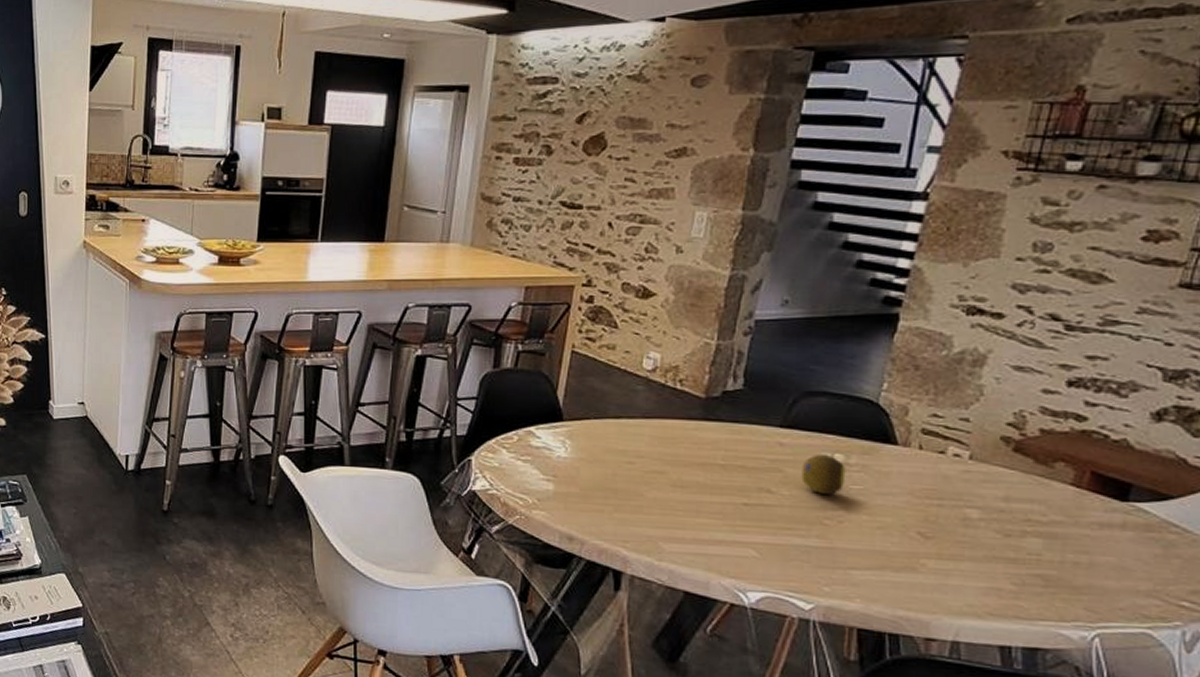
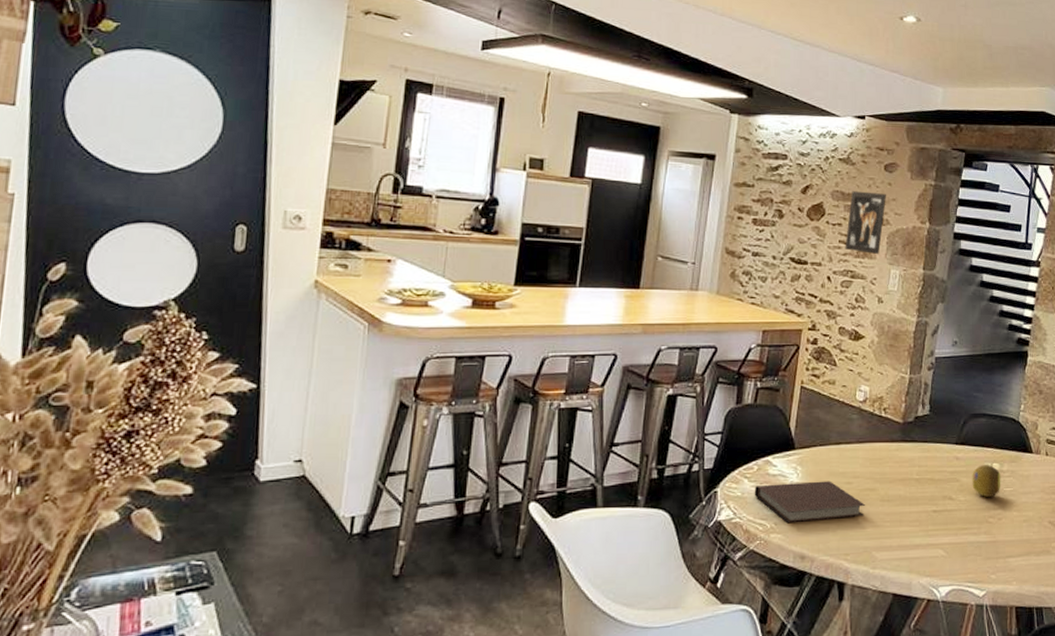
notebook: none [513,457,652,502] -> present [754,481,866,524]
wall art: none [632,114,694,194] -> present [845,191,887,255]

